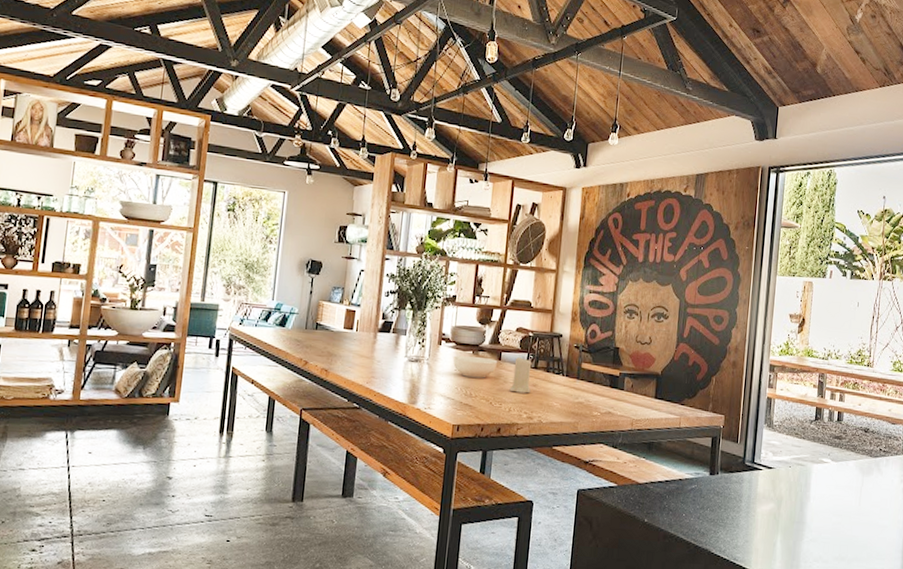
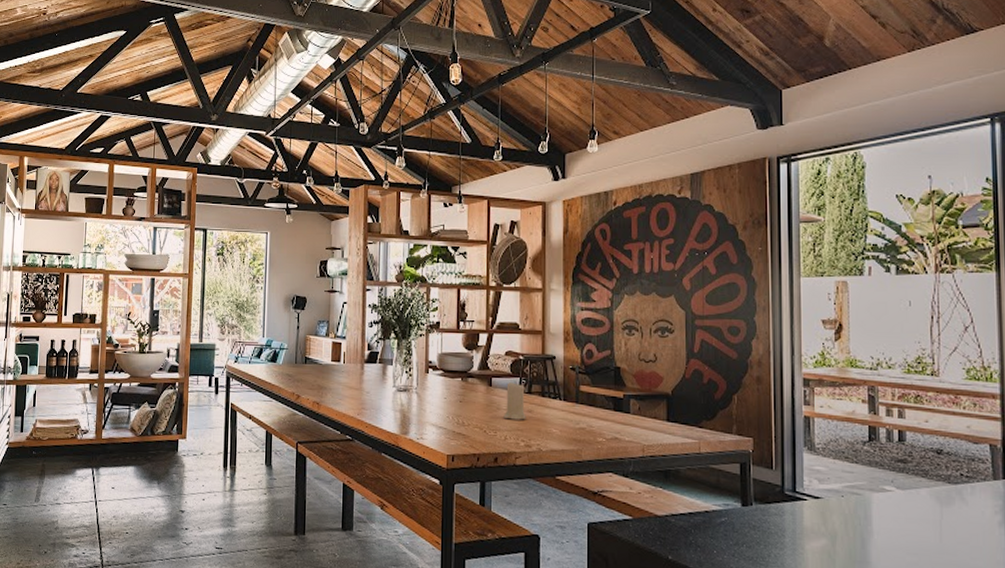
bowl: present [453,355,498,378] -> none [441,383,489,406]

